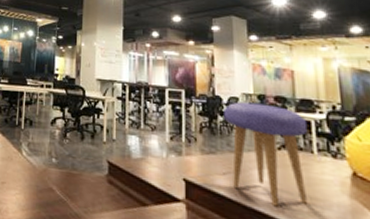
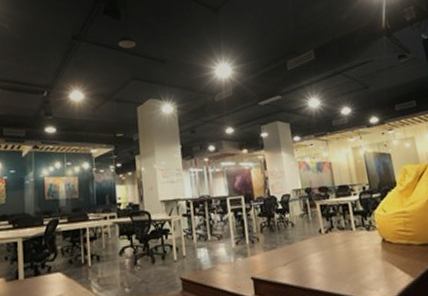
stool: present [224,102,308,207] -> none [279,195,353,283]

